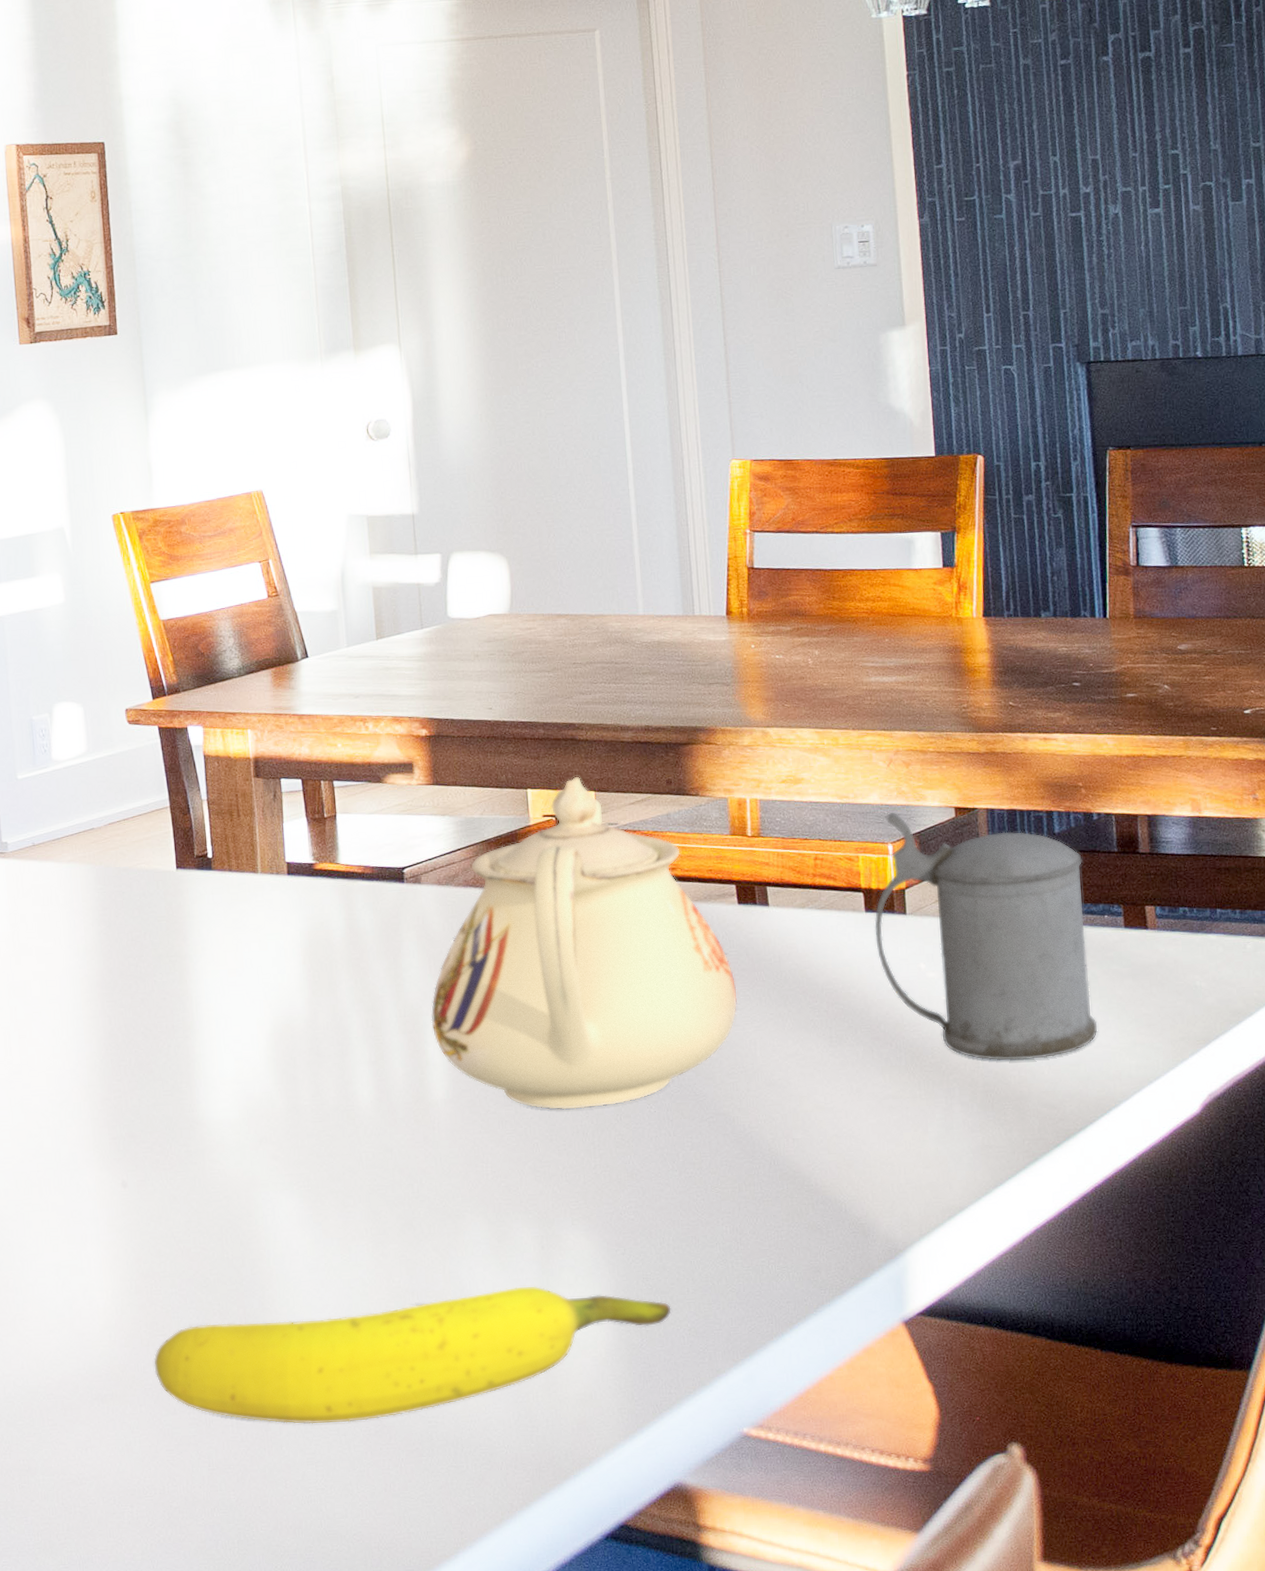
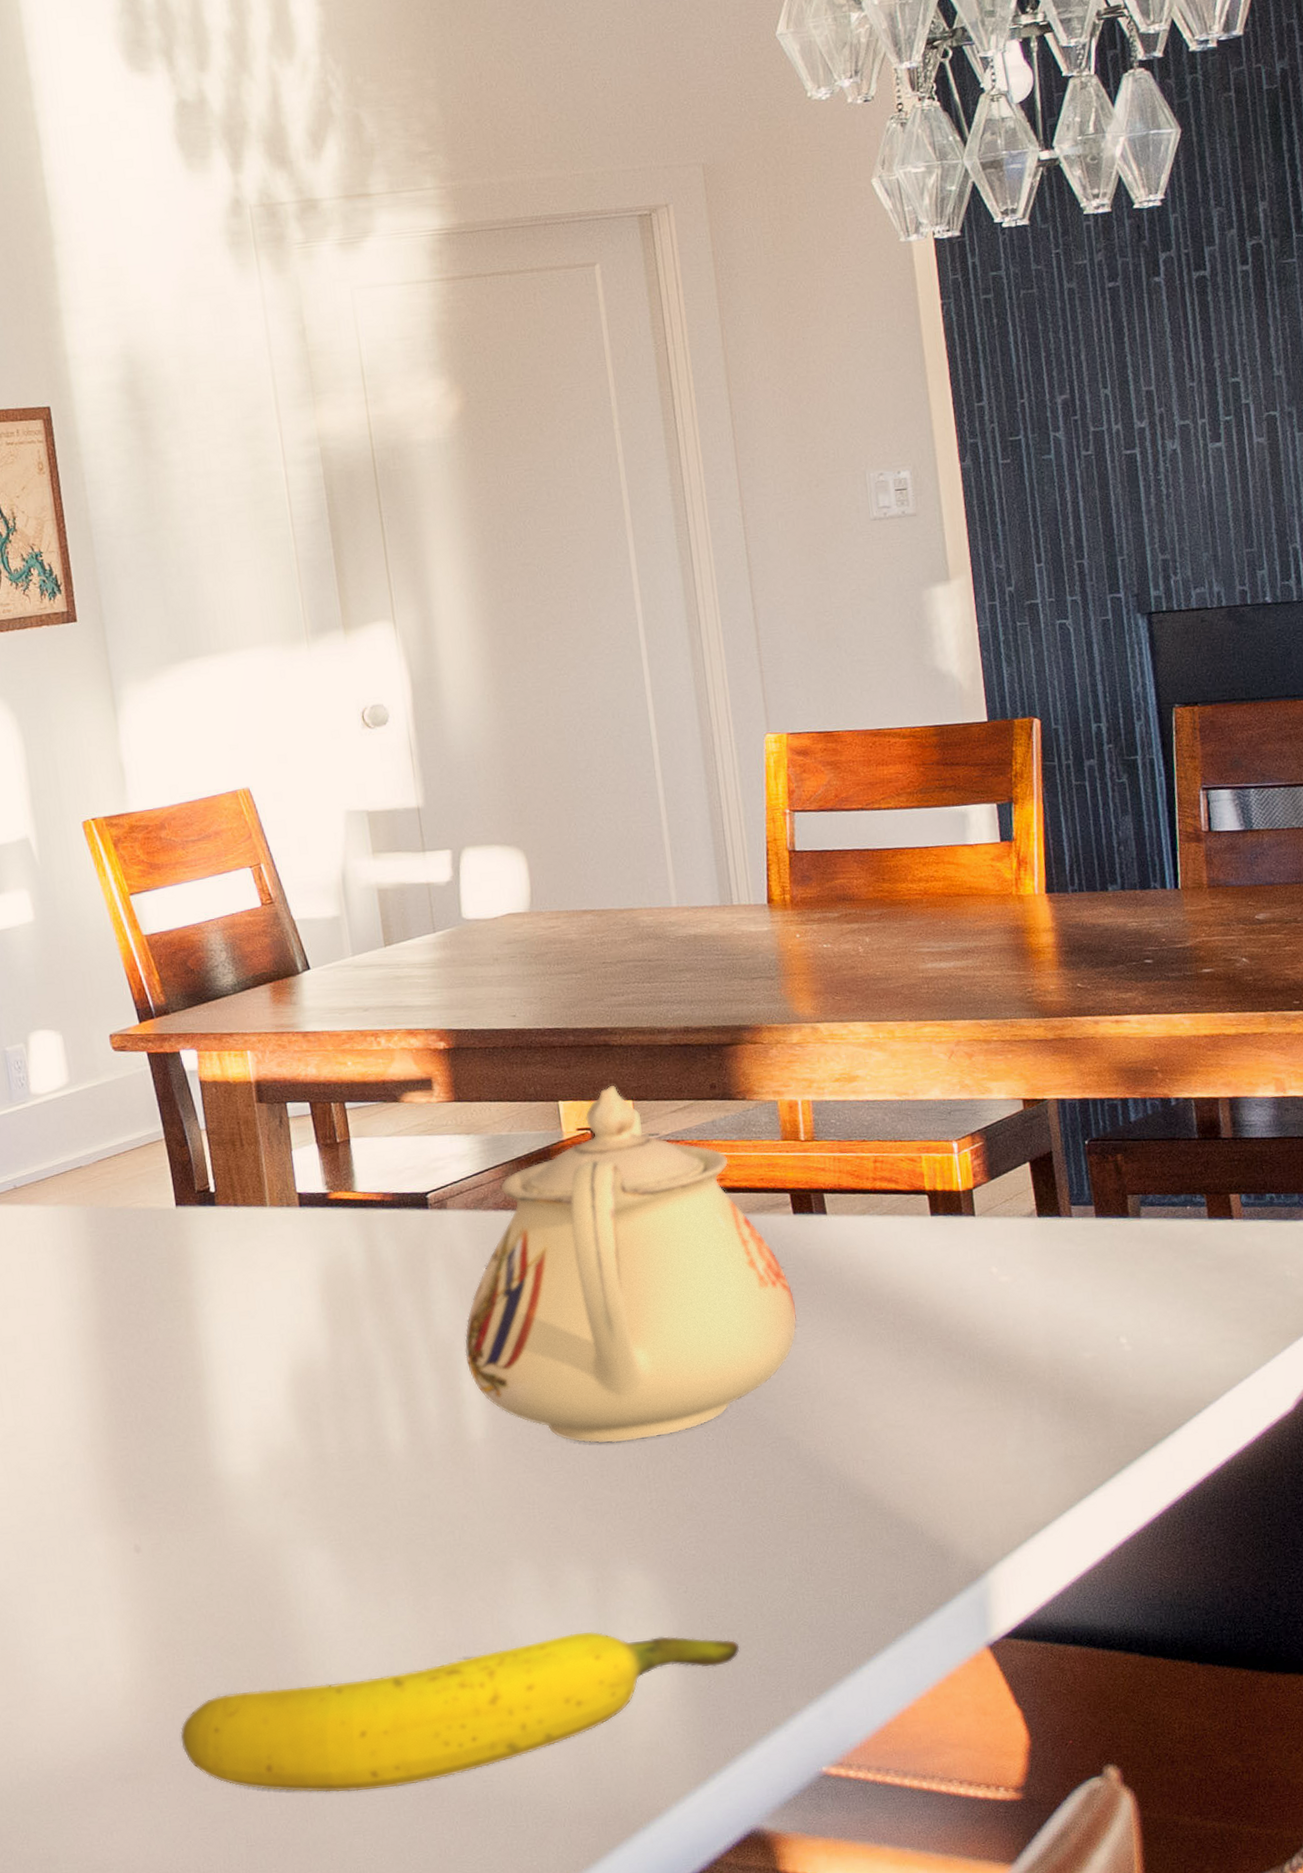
beer stein: present [874,812,1098,1061] -> none [941,1107,1184,1366]

